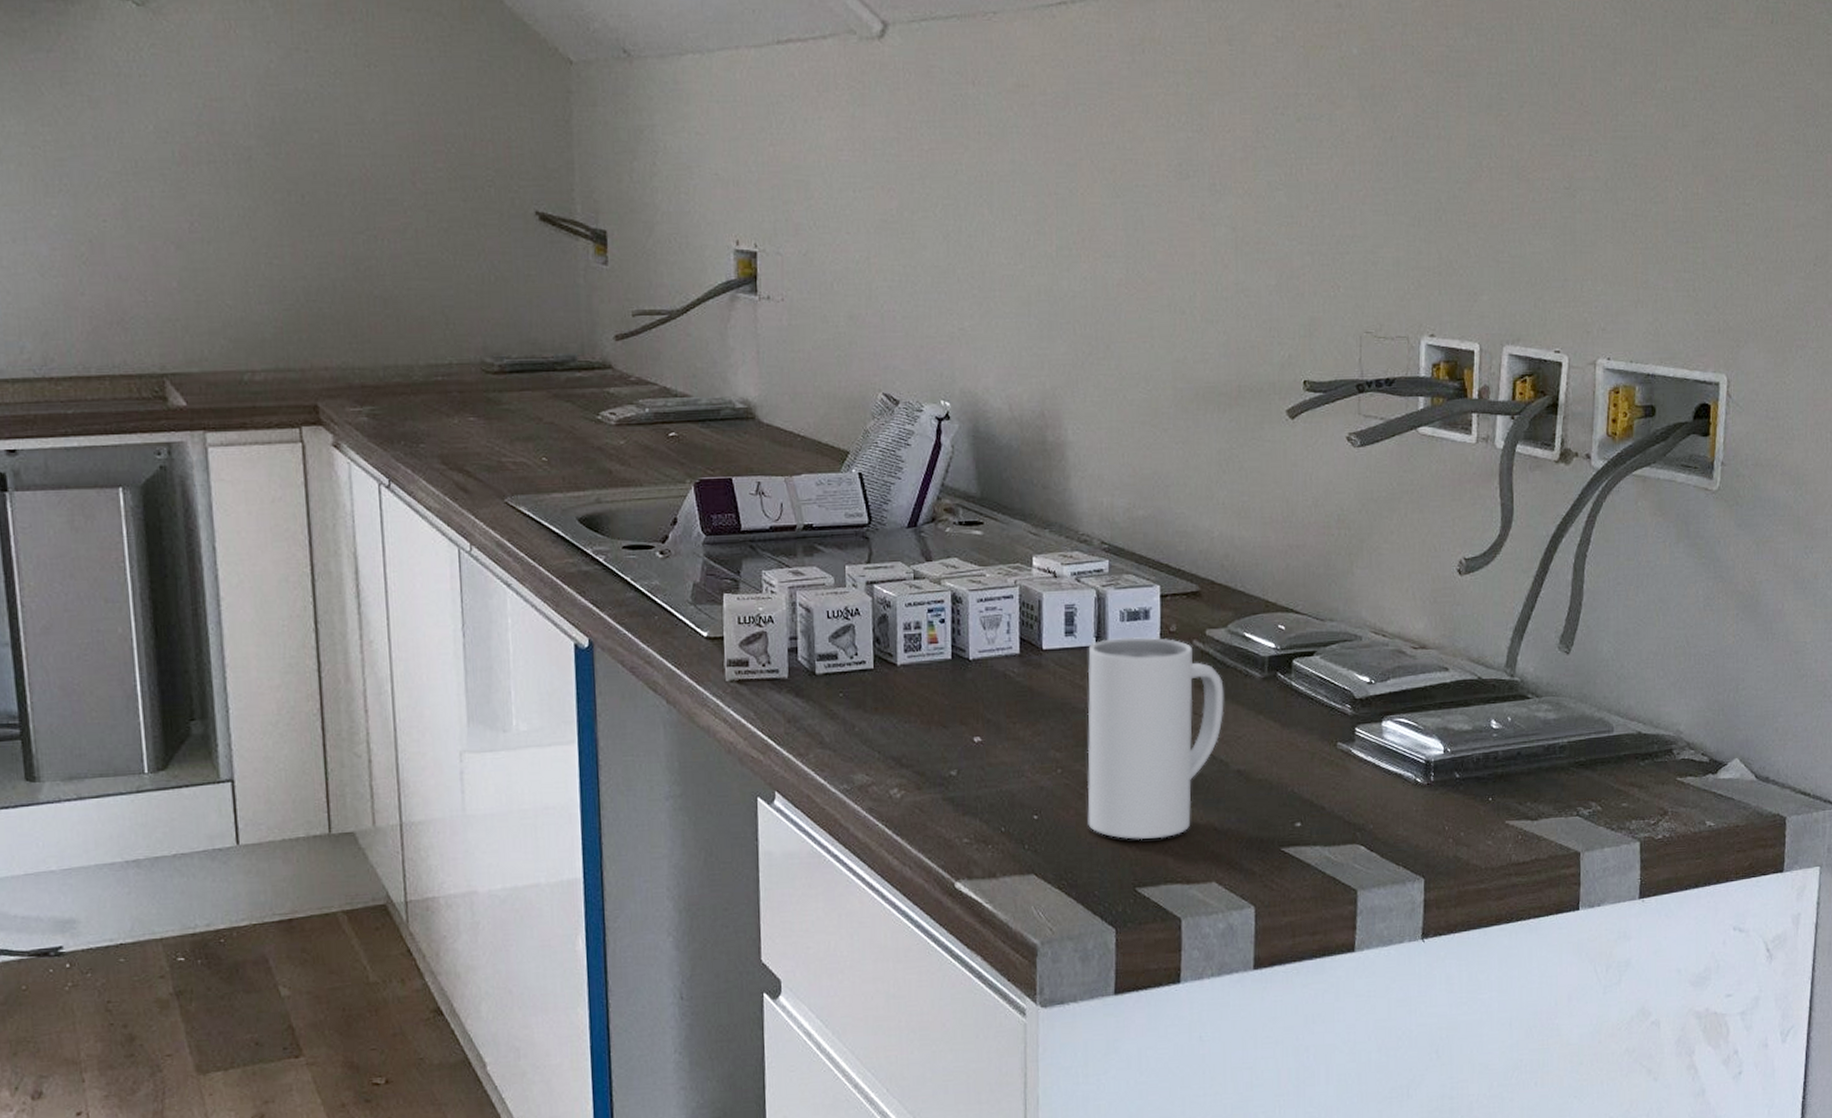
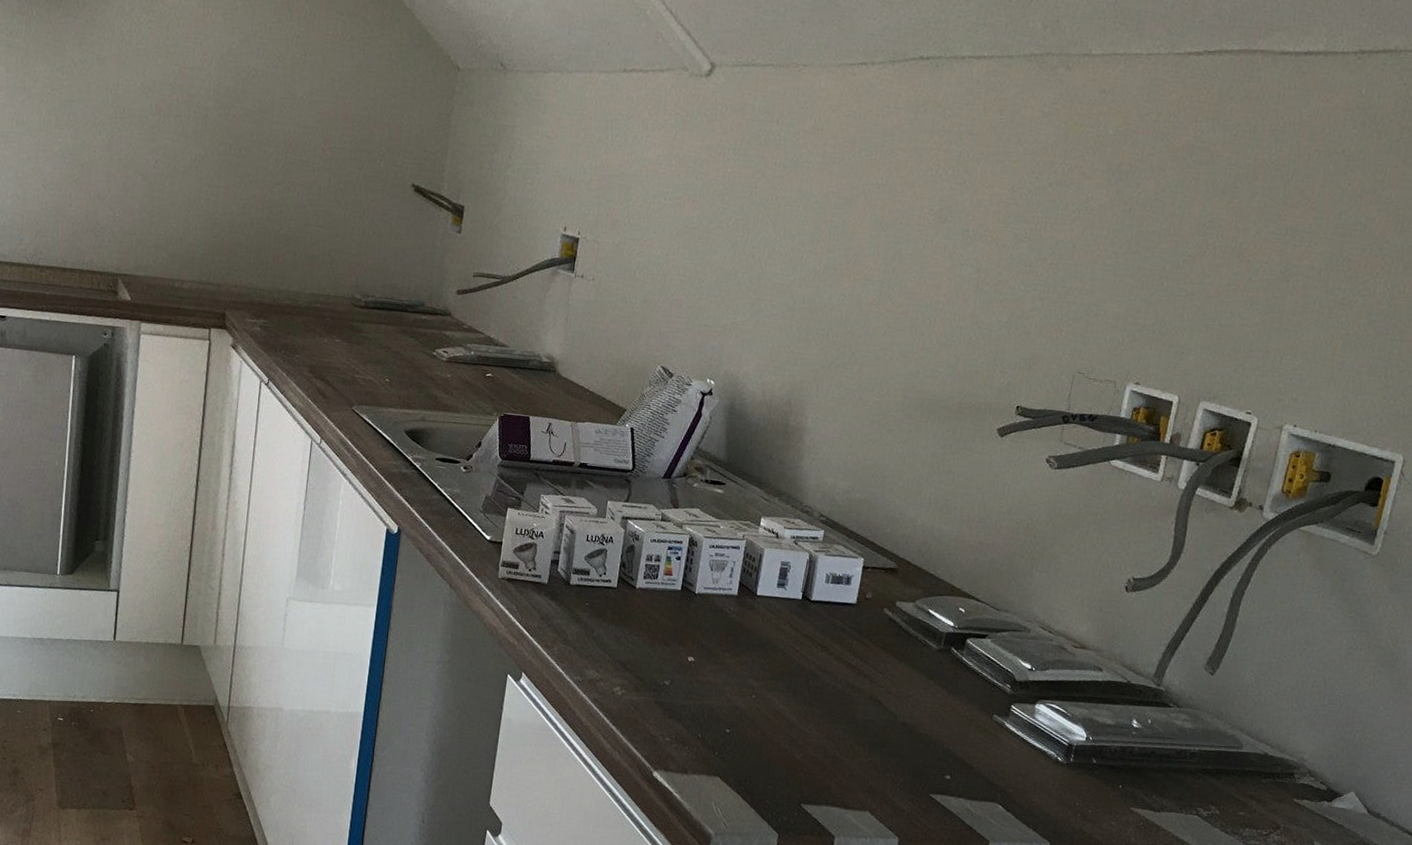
mug: present [1087,636,1224,840] -> none [770,595,904,768]

